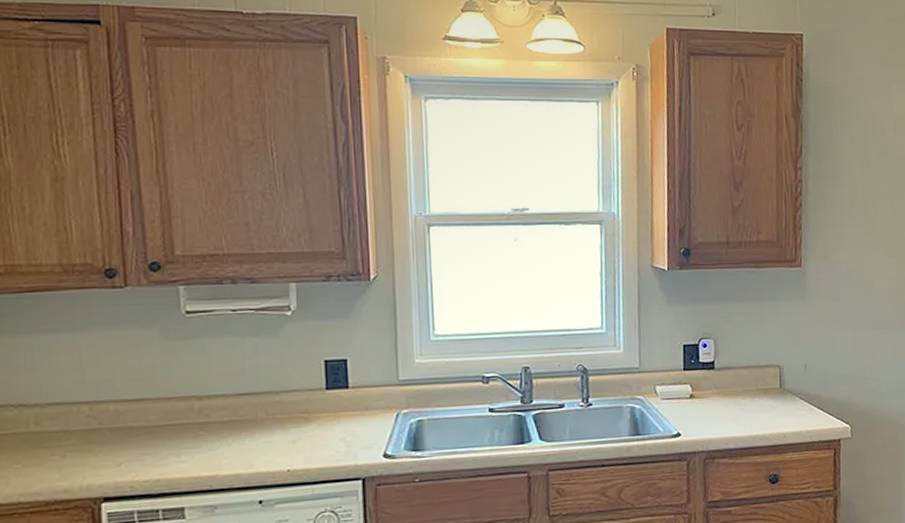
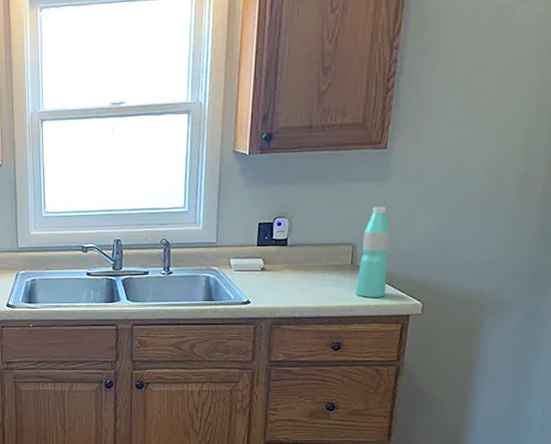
water bottle: none [787,325,816,423] -> present [355,206,390,298]

